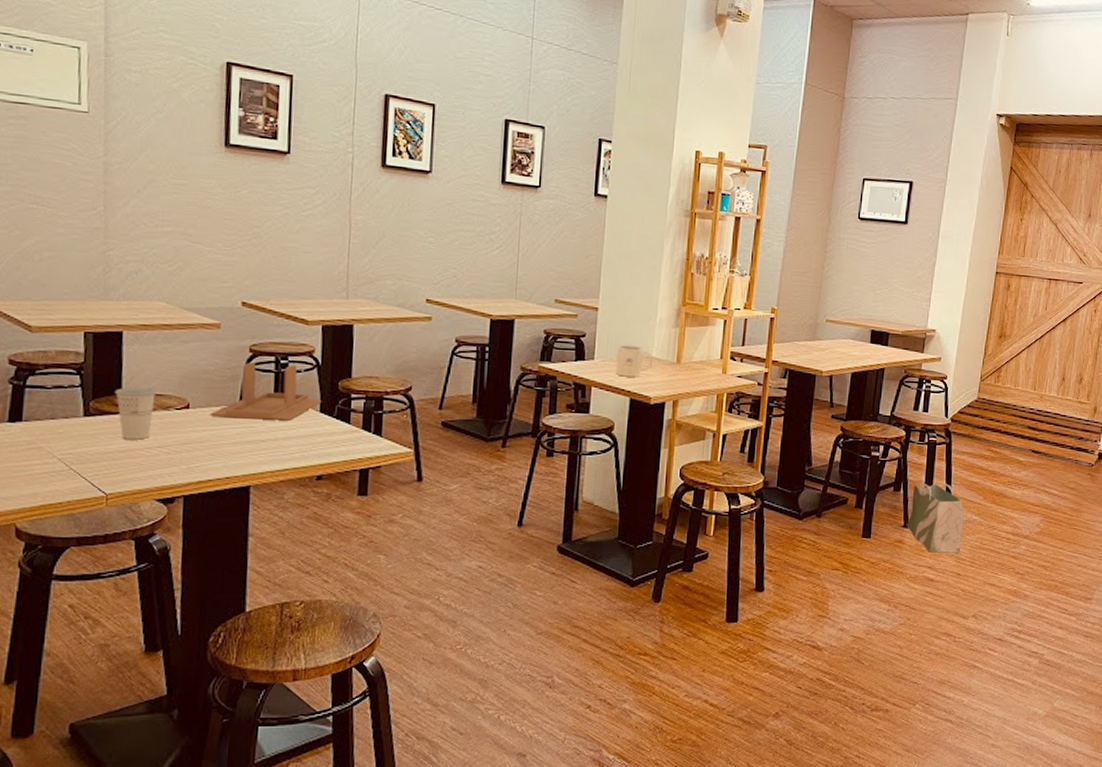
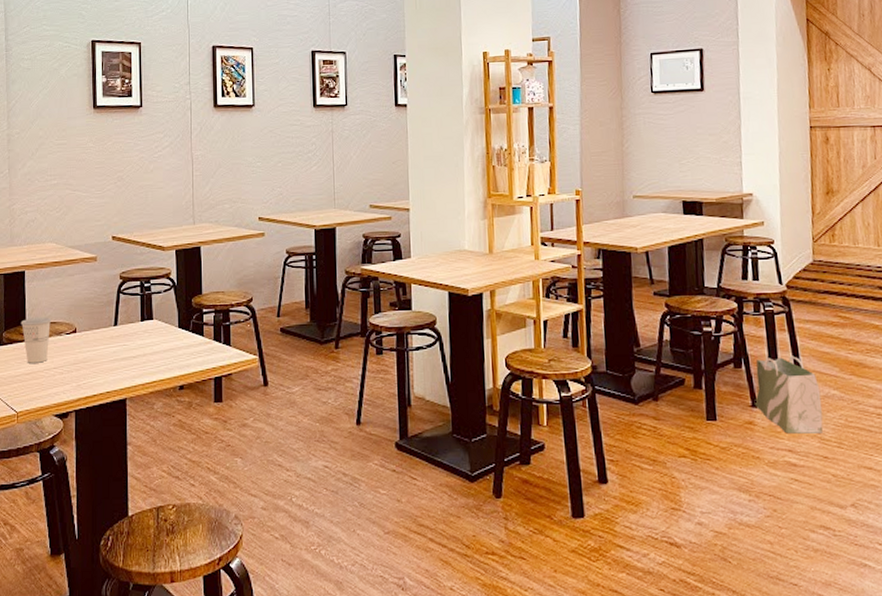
napkin holder: present [210,361,322,421] -> none [92,287,179,339]
mug: present [615,345,653,377] -> none [431,241,466,272]

